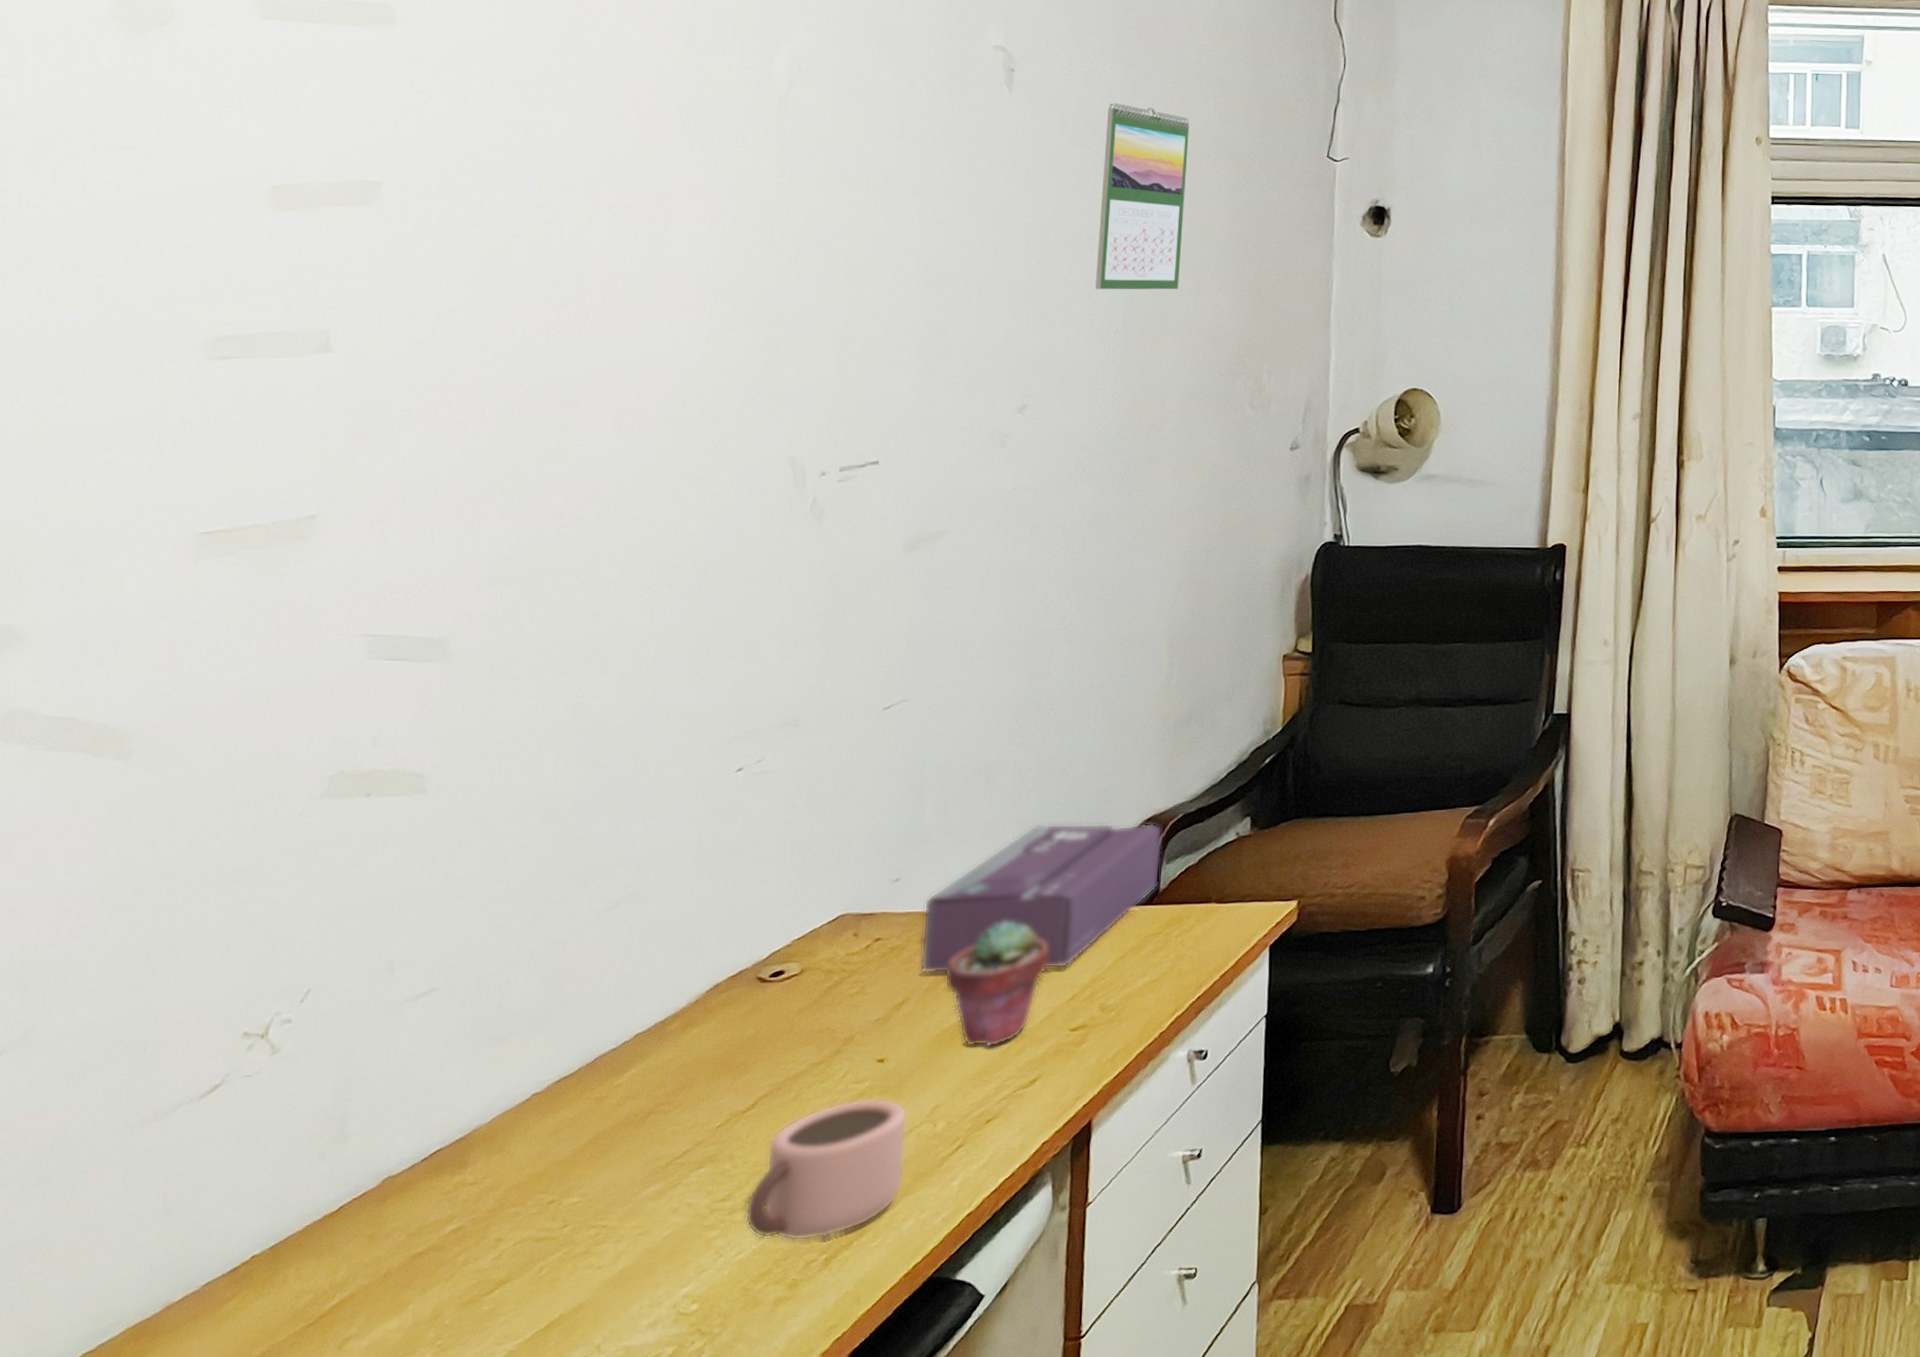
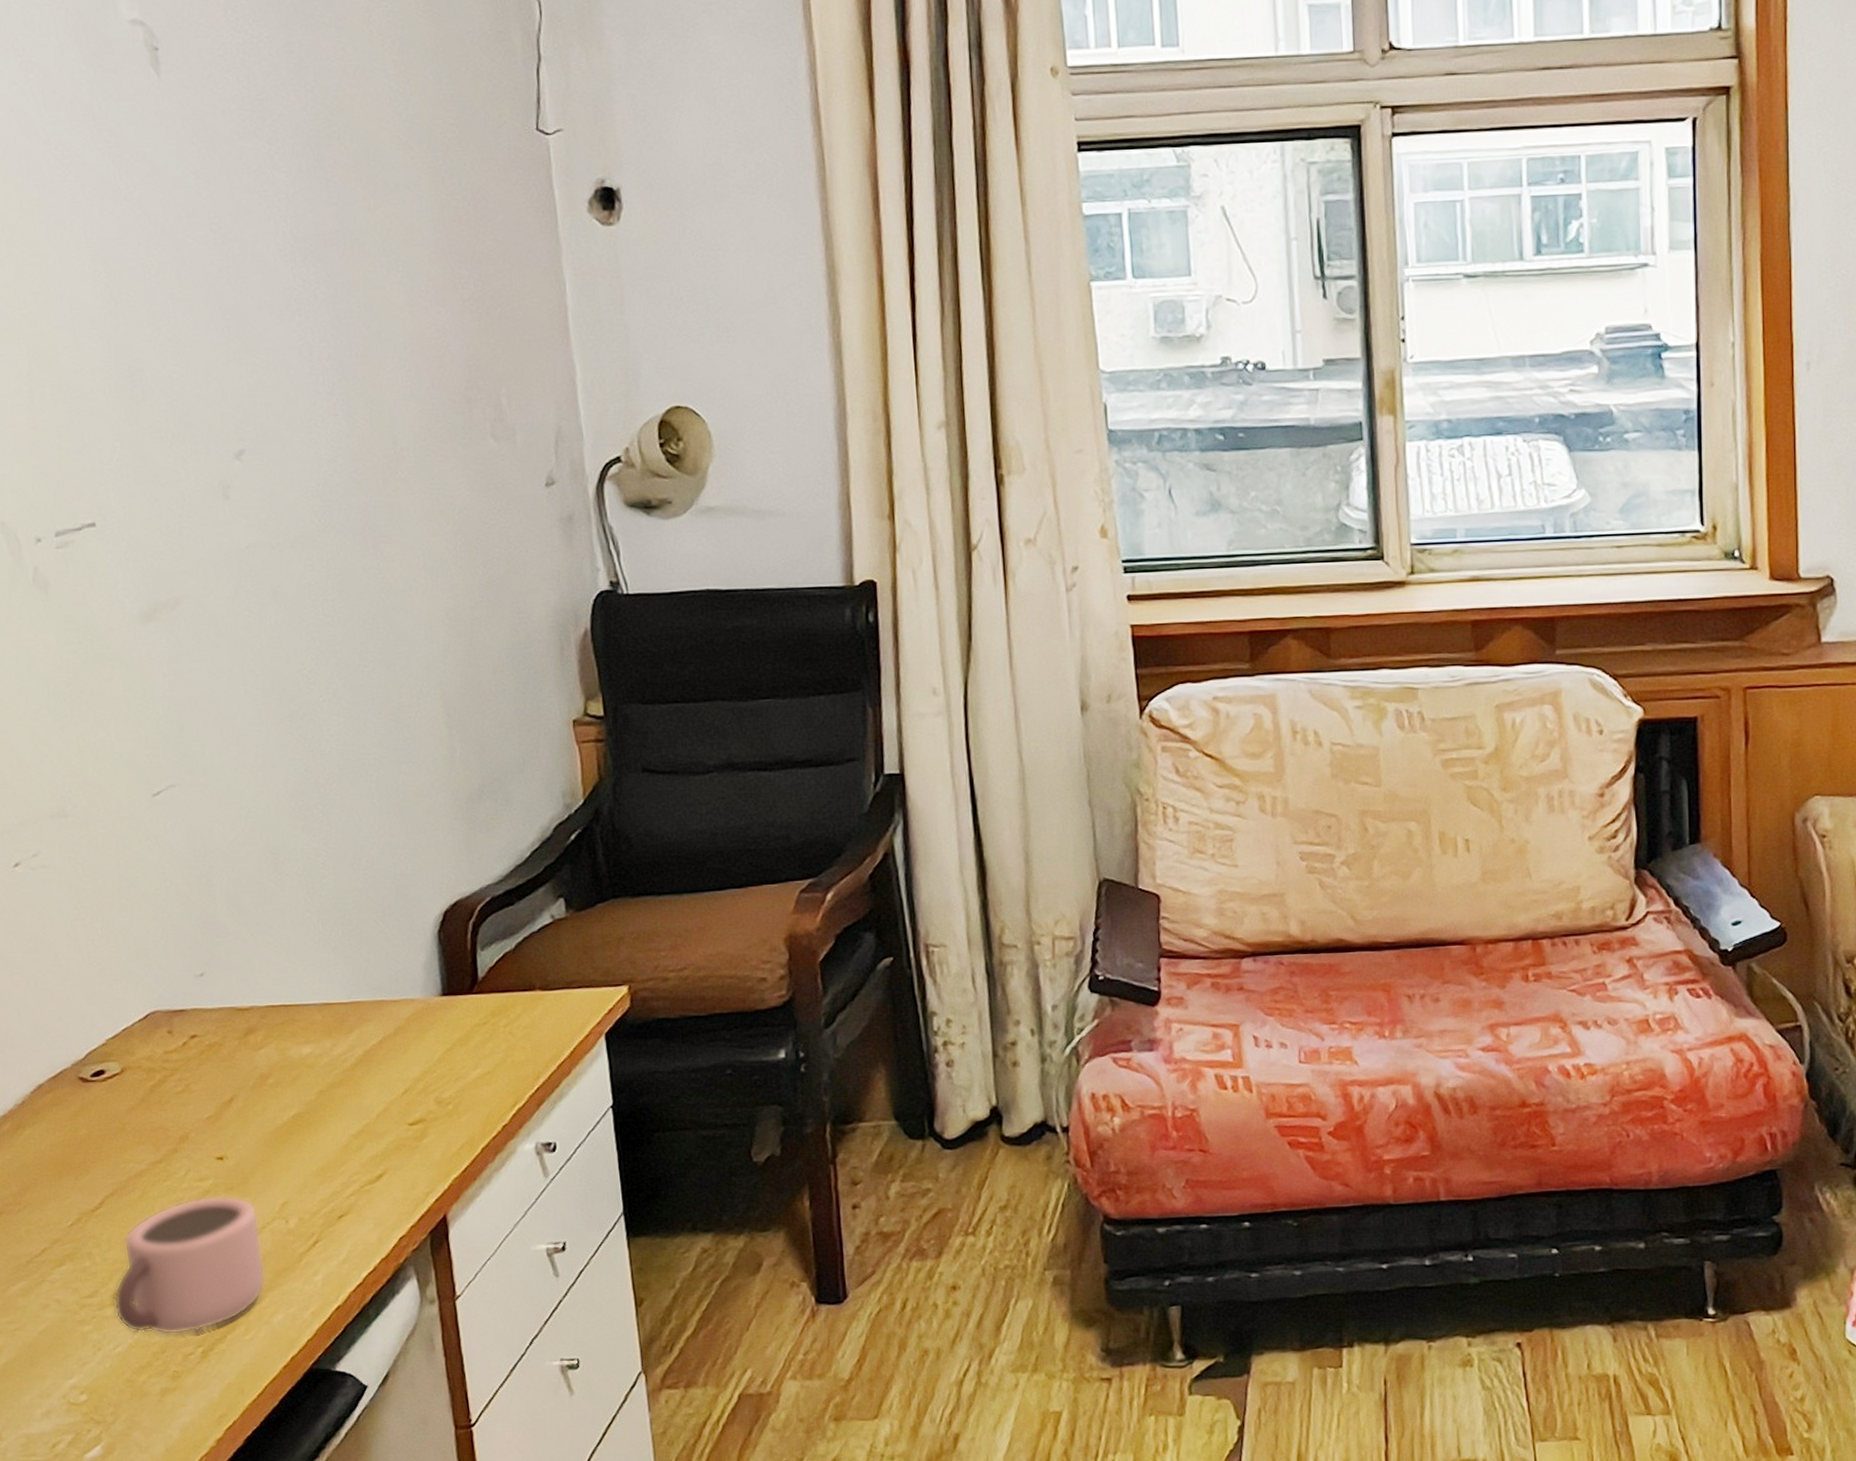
tissue box: present [920,823,1162,974] -> none [234,908,477,1071]
potted succulent: present [944,920,1049,1048] -> none [268,1014,375,1144]
calendar: present [1096,102,1190,290] -> none [273,80,390,310]

